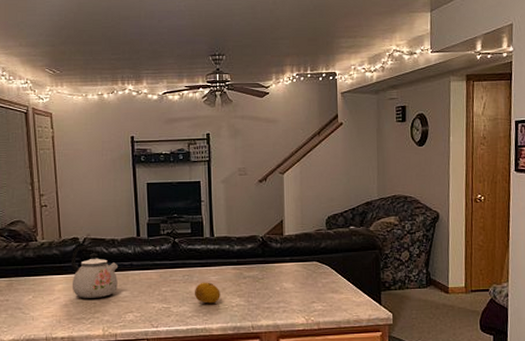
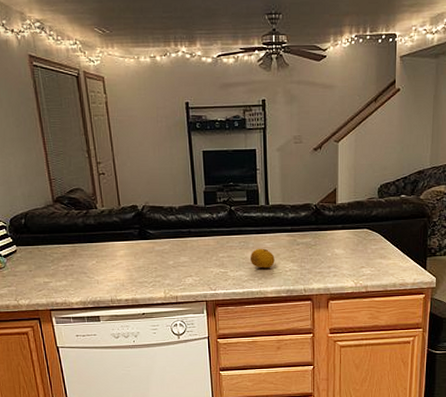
kettle: present [70,243,119,298] -> none [131,211,177,263]

